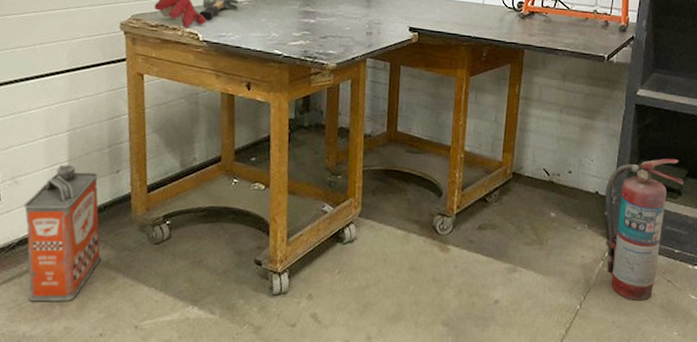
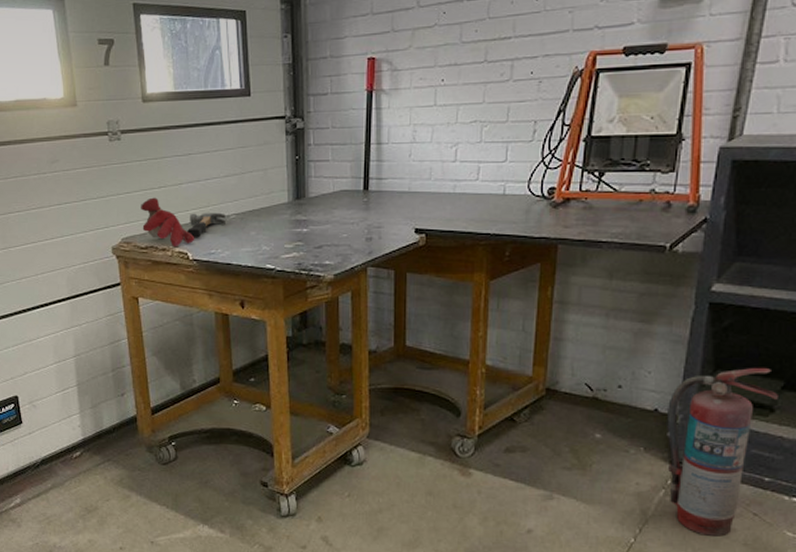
fuel can: present [23,165,101,302] -> none [42,389,115,517]

